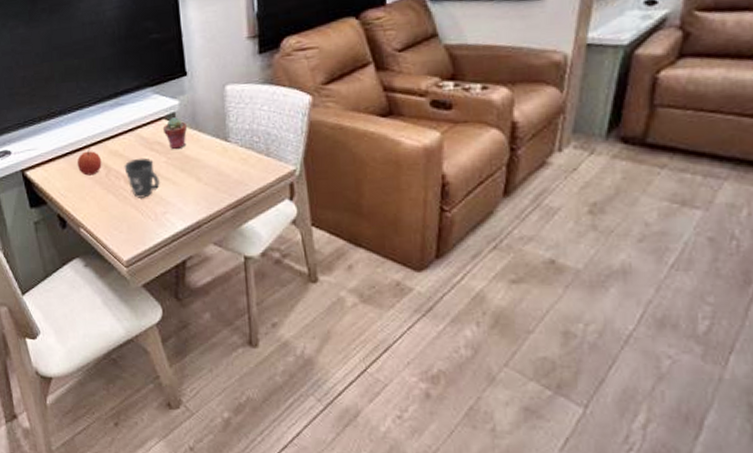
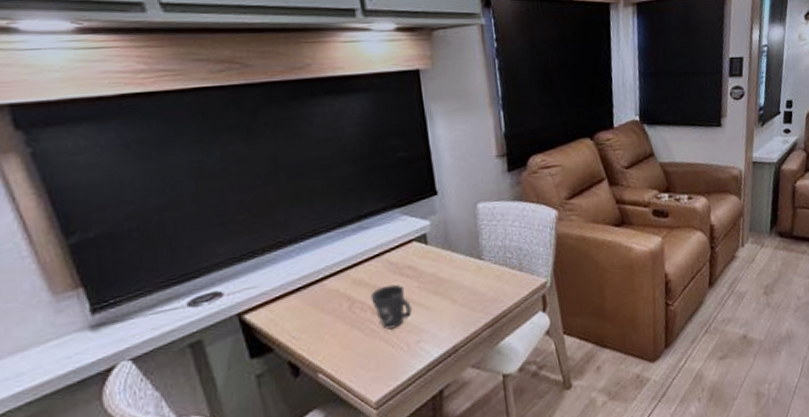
apple: present [77,148,102,176] -> none [312,279,344,312]
potted succulent: present [162,117,187,149] -> none [413,238,440,272]

